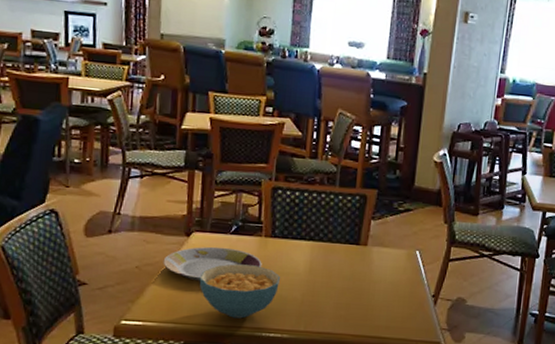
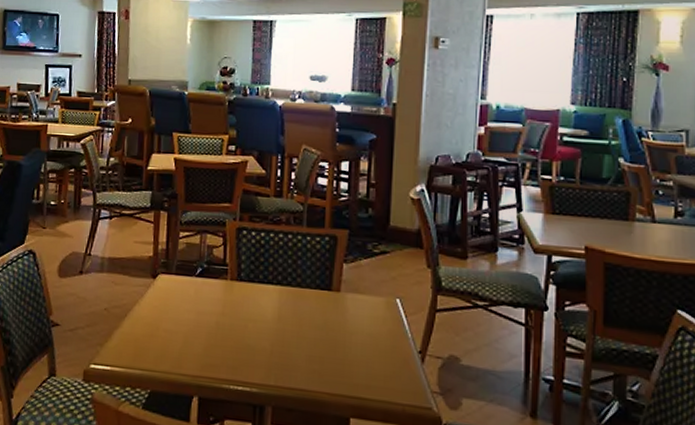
plate: present [163,246,262,281] -> none [130,289,228,326]
cereal bowl: present [199,264,280,319] -> none [165,308,247,368]

